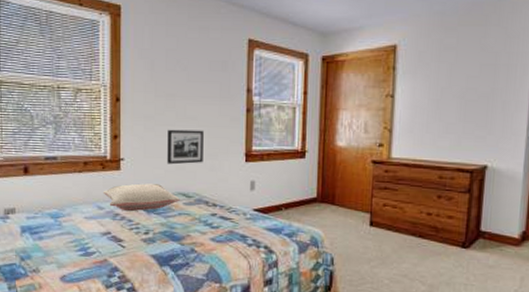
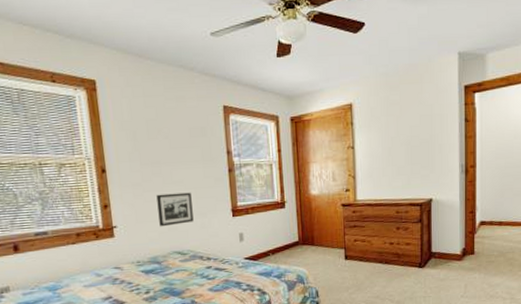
pillow: present [103,183,180,212] -> none [99,246,176,275]

